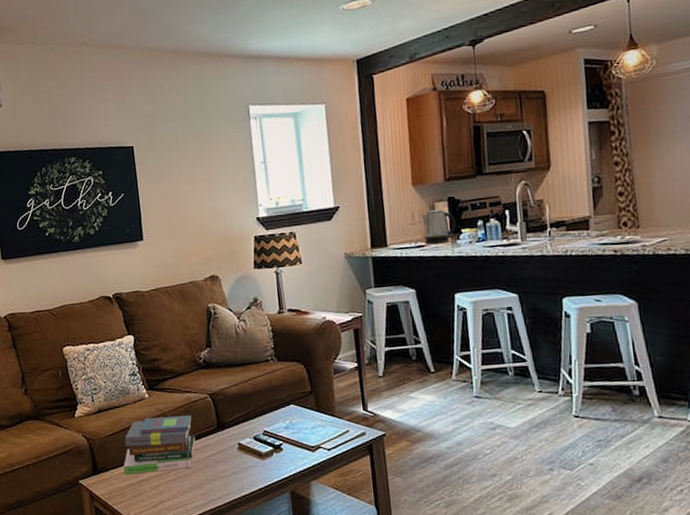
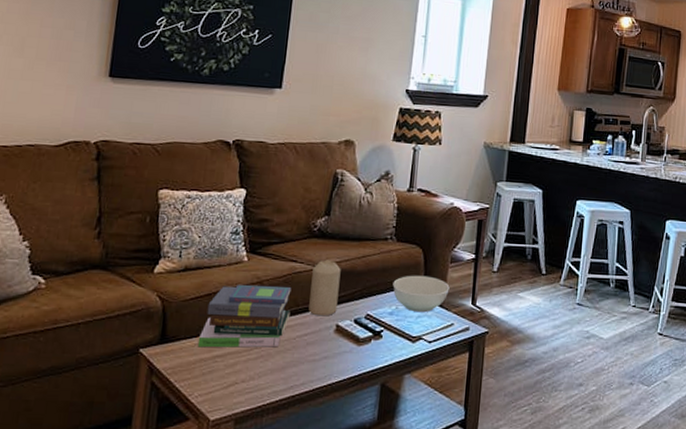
candle: none [206,386,236,438] -> present [308,260,341,316]
bowl: none [282,389,339,424] -> present [392,275,450,313]
kettle: present [422,209,457,244] -> none [560,116,590,150]

